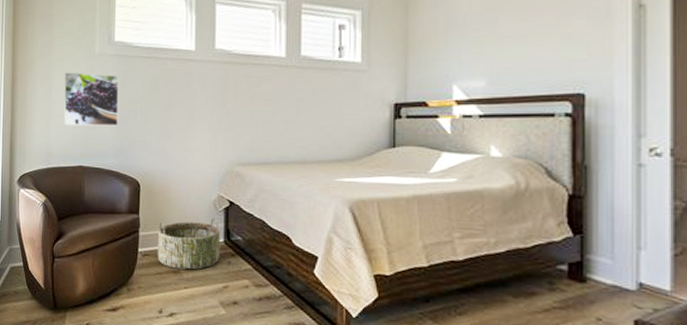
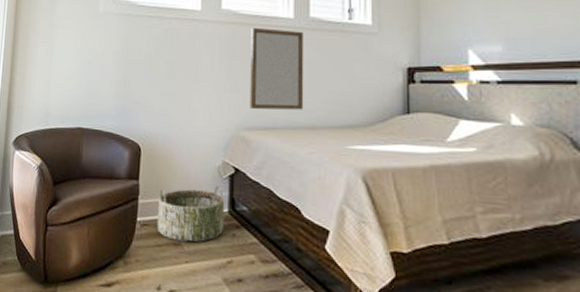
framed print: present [64,72,119,126] -> none [64,30,122,87]
home mirror: none [243,66,296,146] -> present [250,27,304,110]

